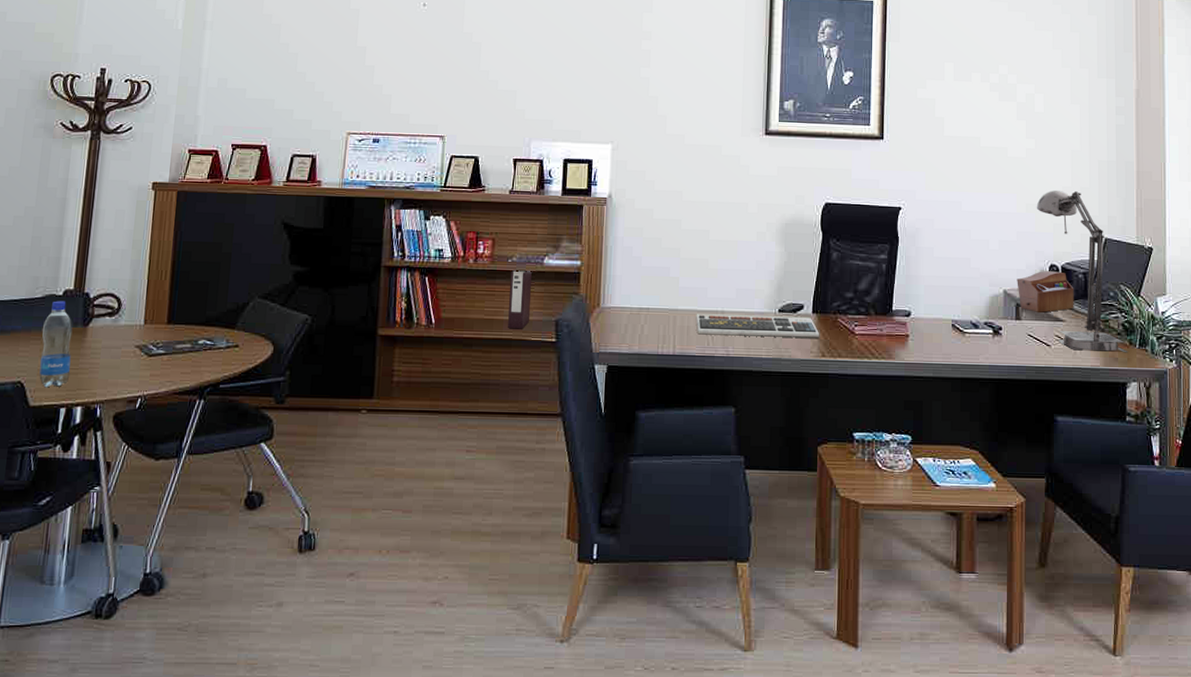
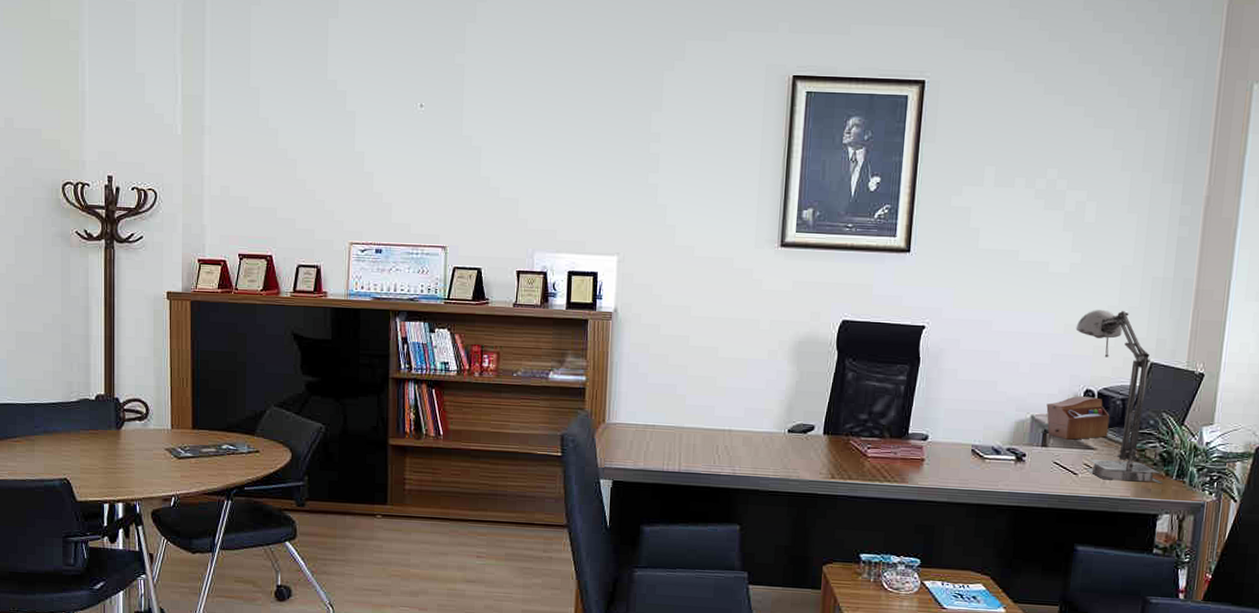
bottle: present [39,301,73,388] -> none [80,405,110,485]
binder: present [508,268,532,329] -> none [514,382,537,443]
computer keyboard: present [696,314,820,338] -> none [702,432,831,460]

